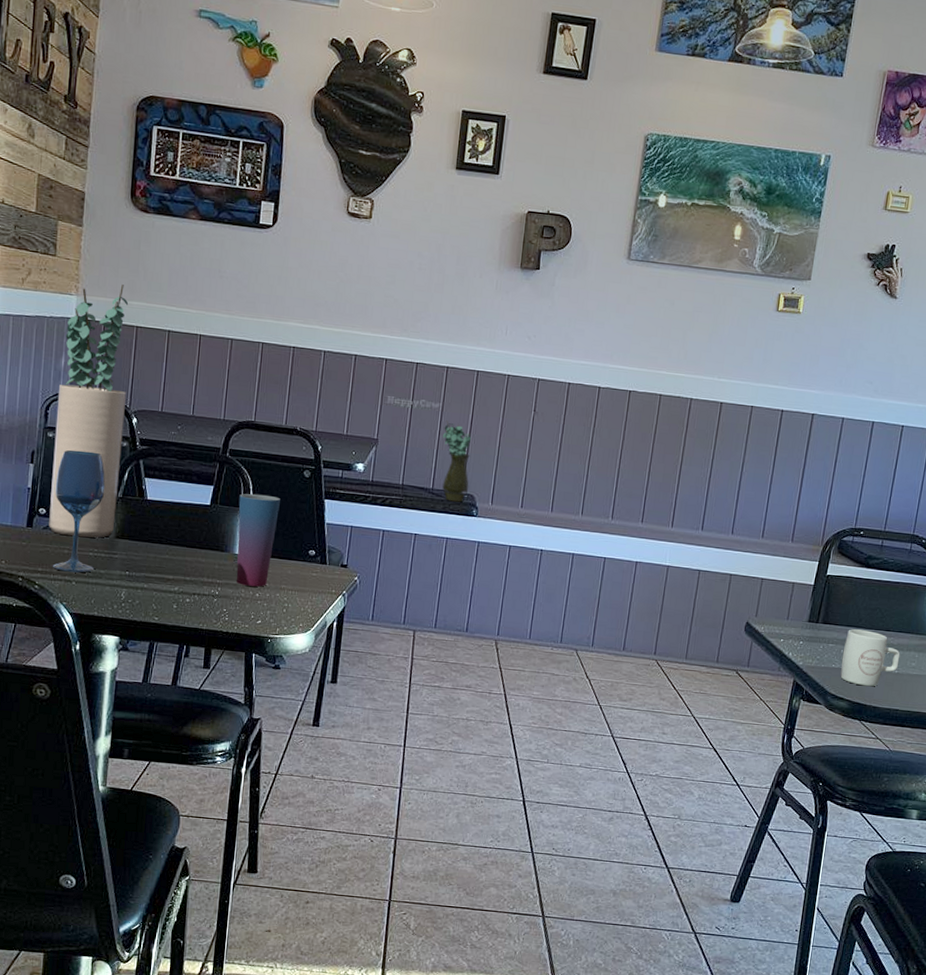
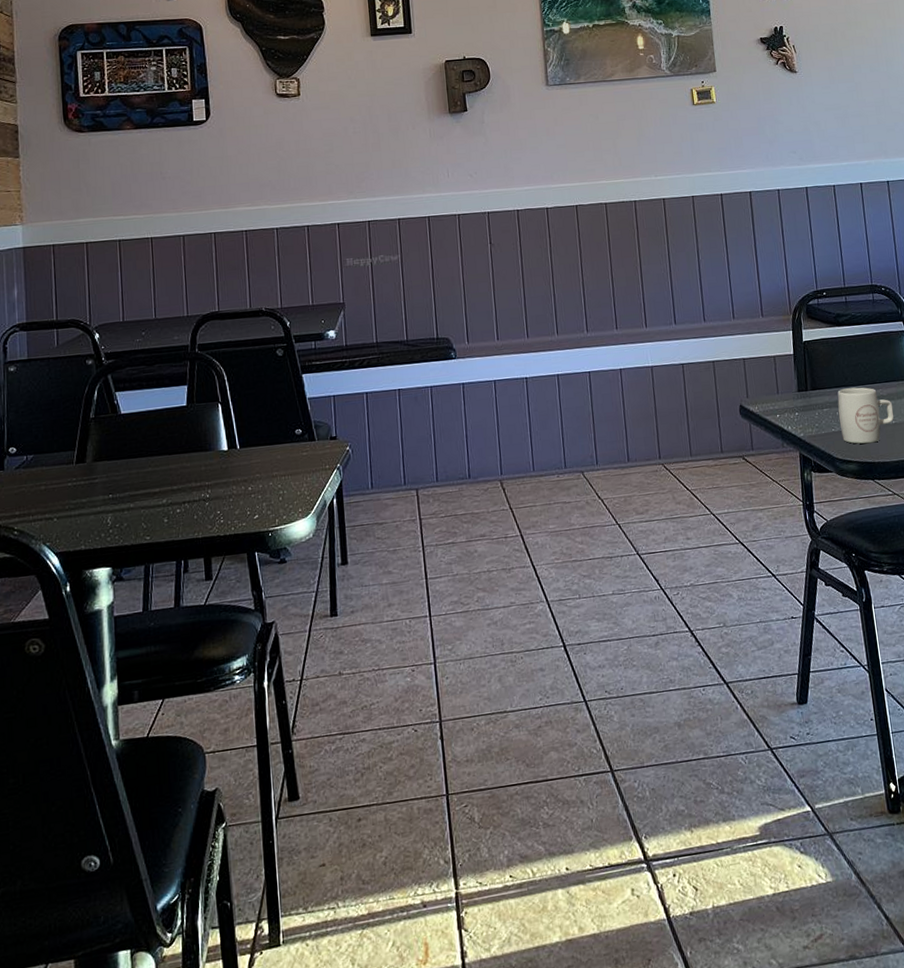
vase: present [49,285,128,538] -> none [14,205,91,471]
wineglass: present [52,450,105,573] -> none [22,377,76,510]
cup: present [236,493,280,587] -> none [215,382,258,482]
vase: present [442,420,472,502] -> none [407,270,443,349]

